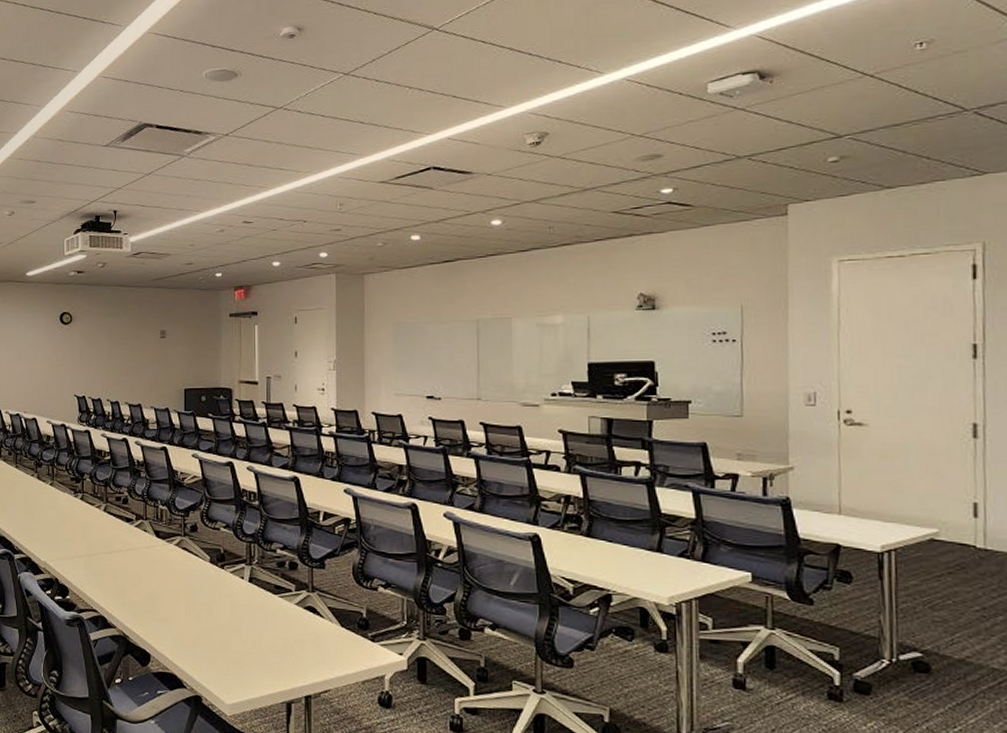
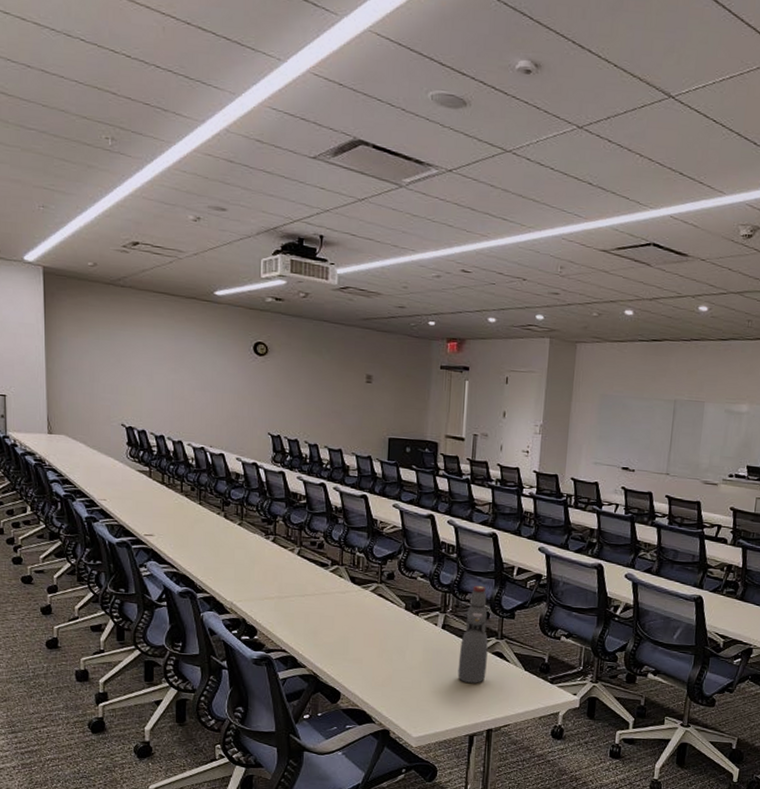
bottle: none [269,533,299,642] -> present [457,585,488,683]

